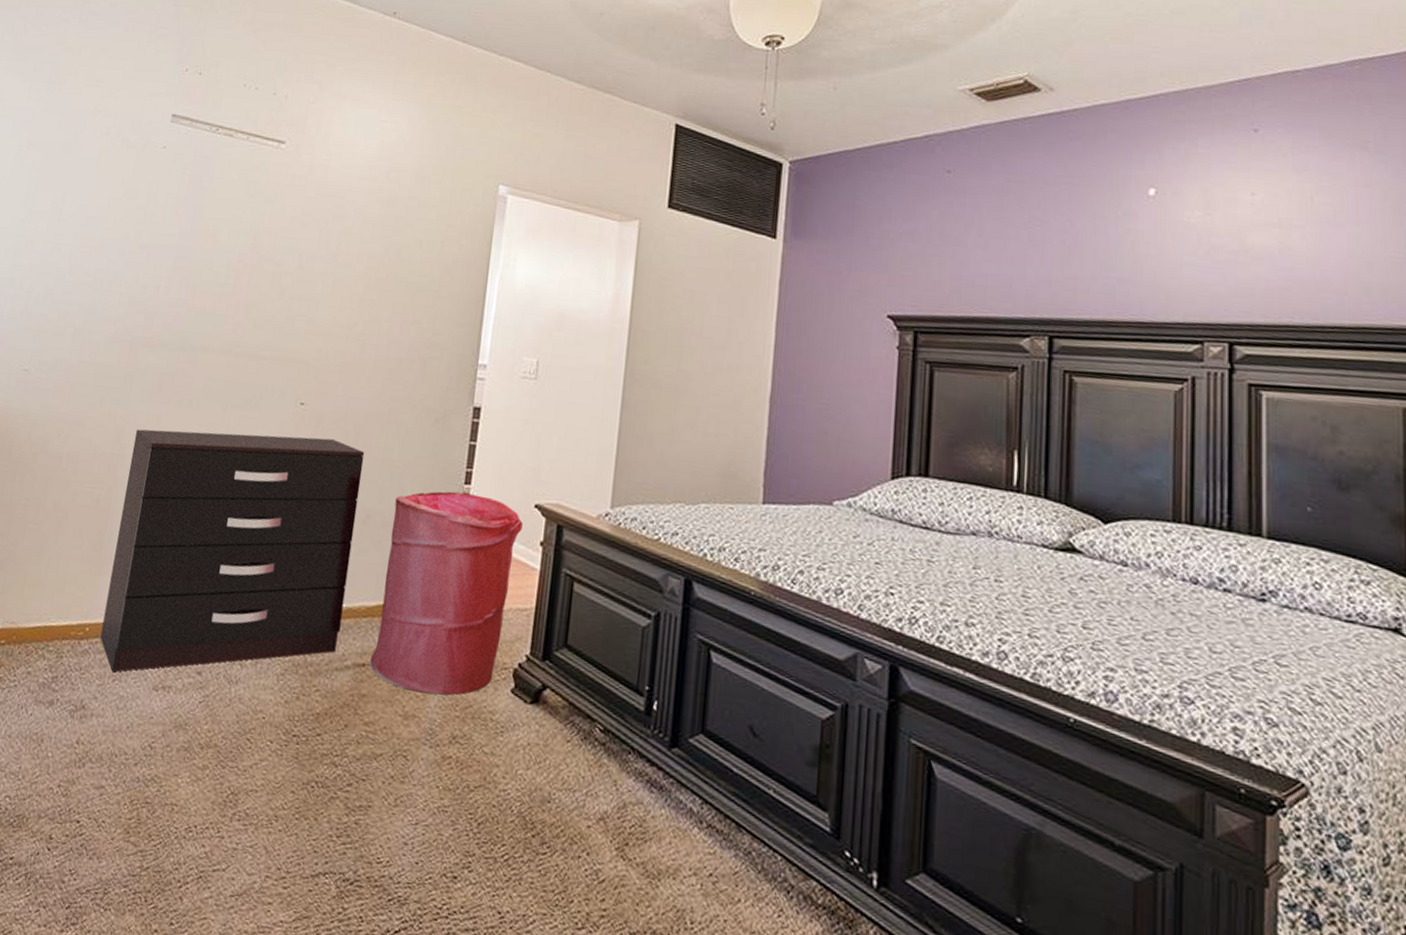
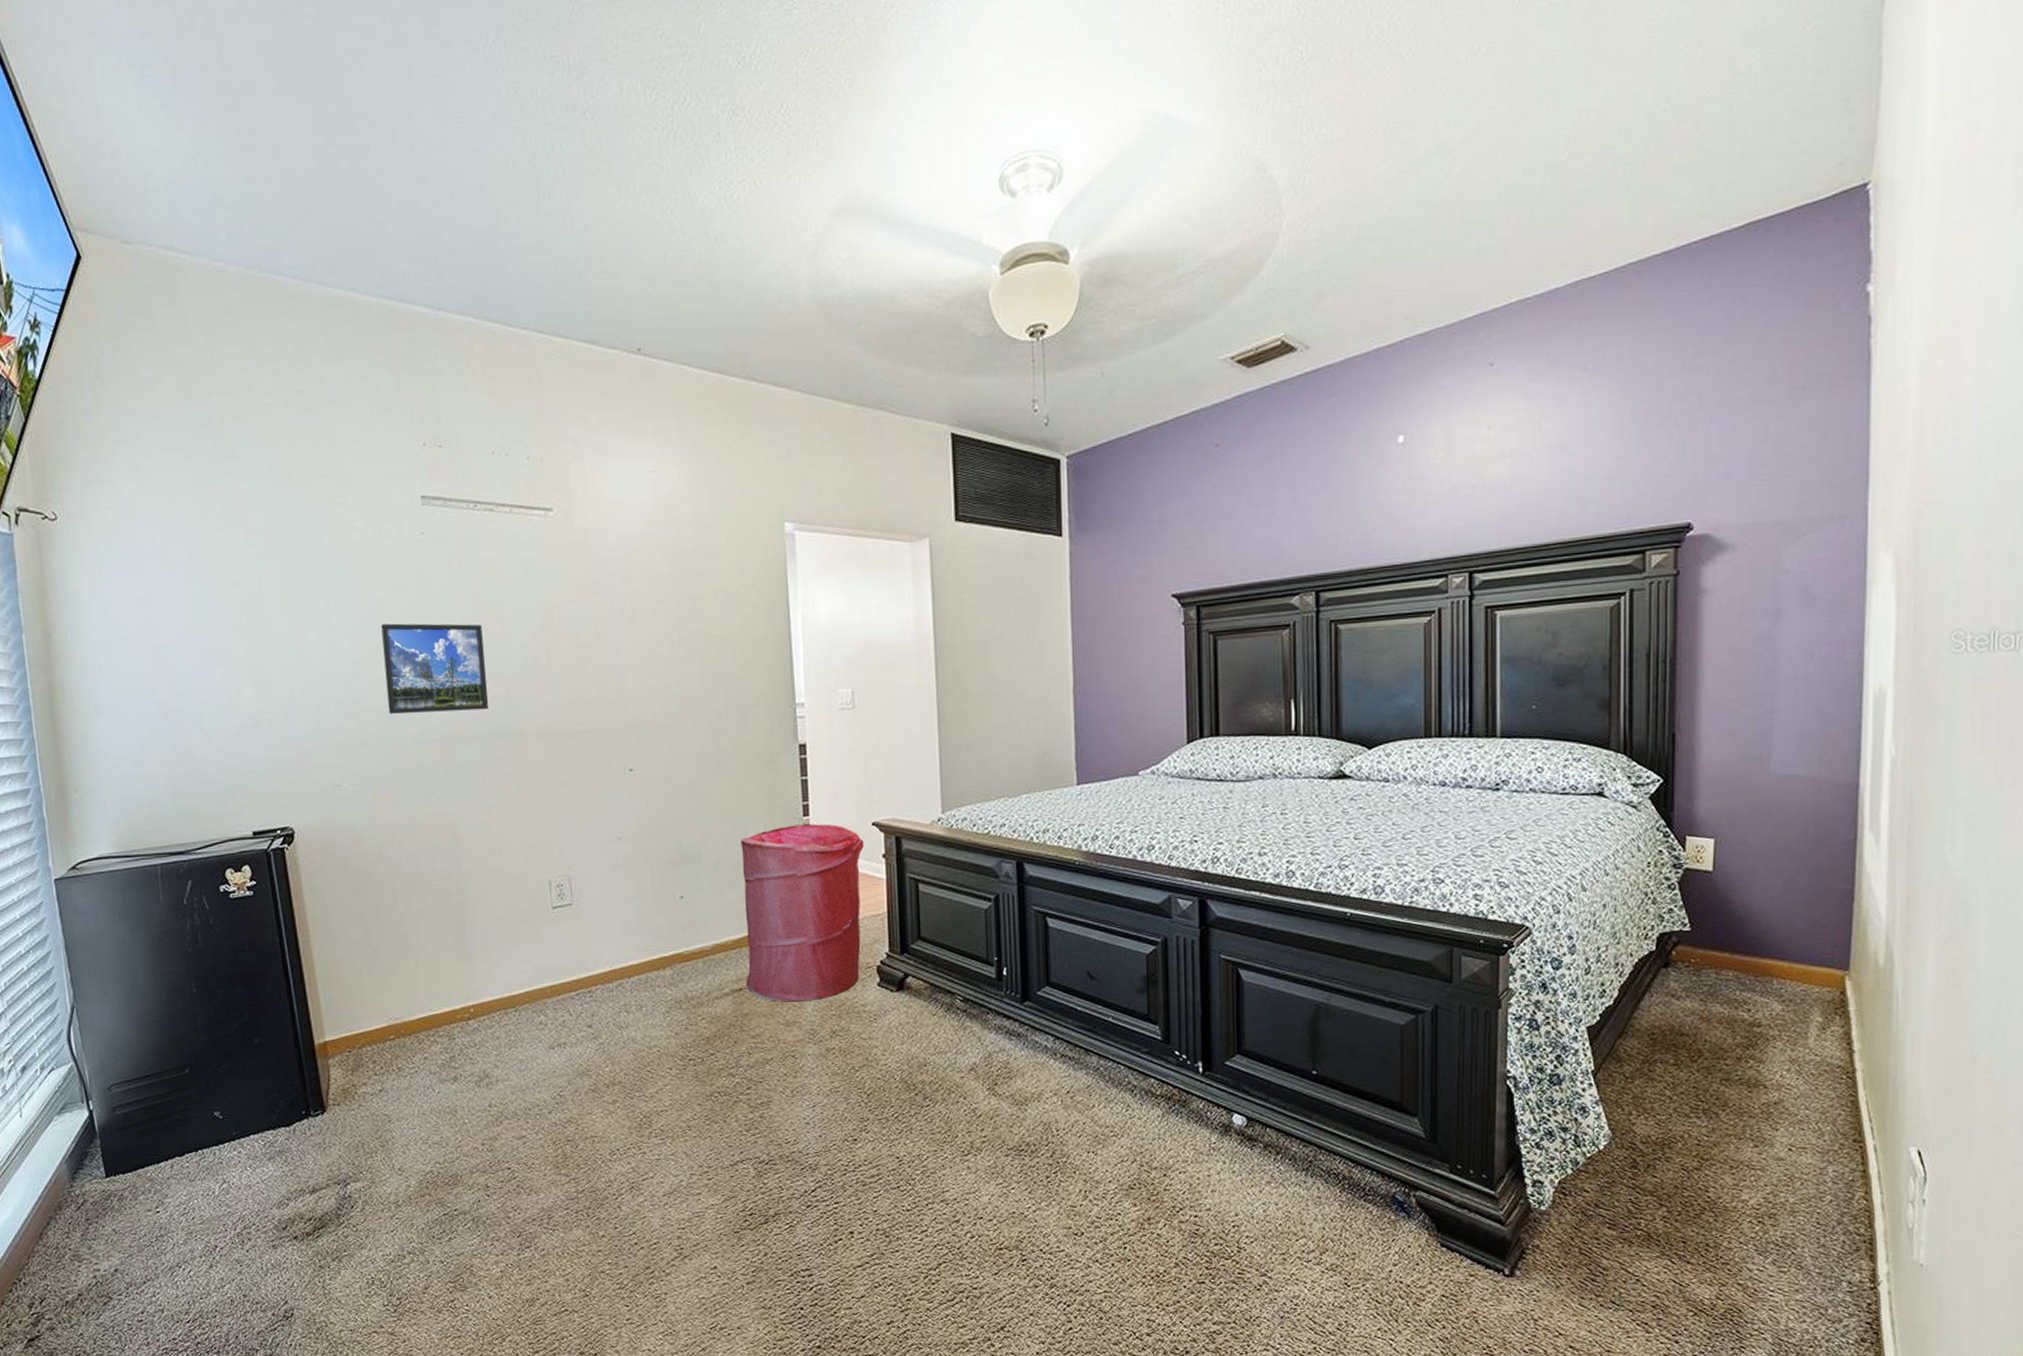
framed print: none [90,224,196,320] -> present [381,623,489,714]
dresser: present [100,429,365,672] -> none [470,798,713,1042]

